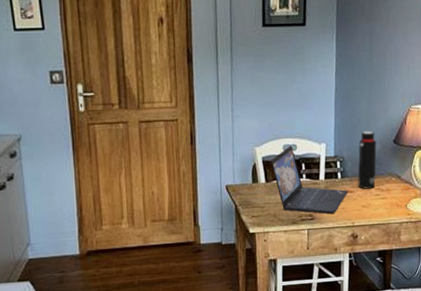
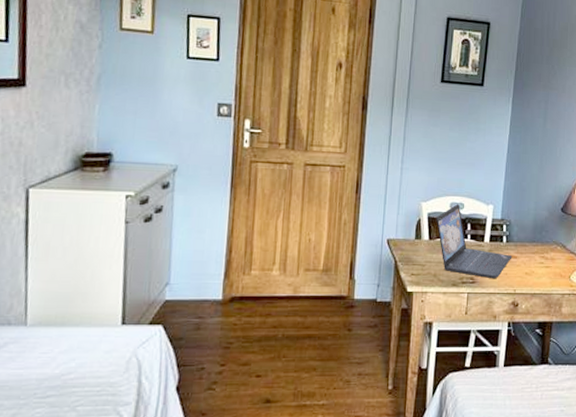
water bottle: present [358,131,377,189] -> none [523,197,544,256]

